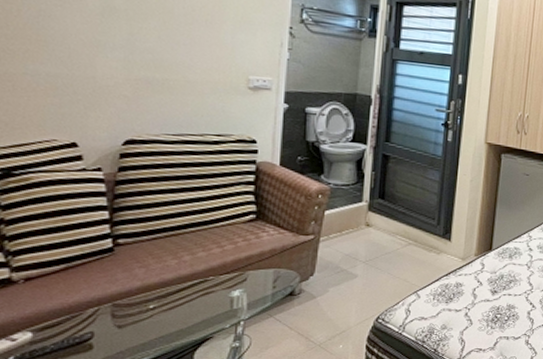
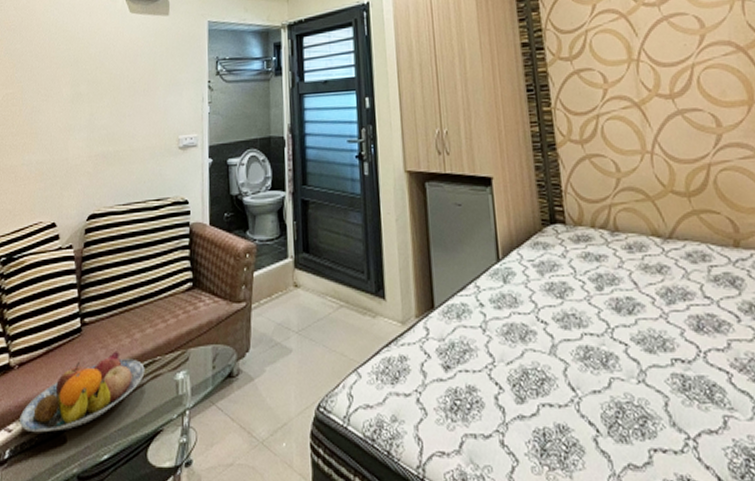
fruit bowl: none [28,270,194,341] -> present [20,350,145,433]

